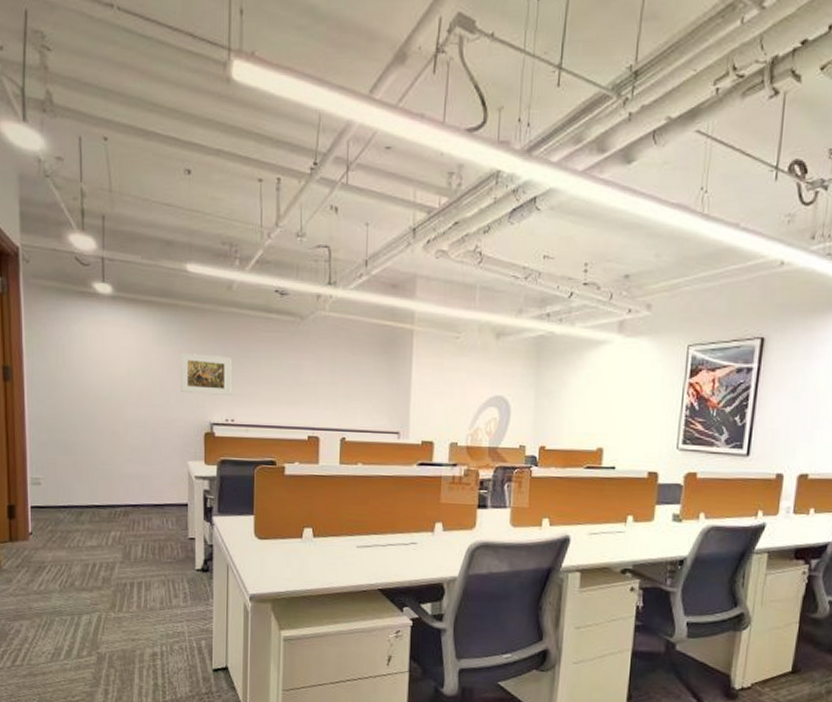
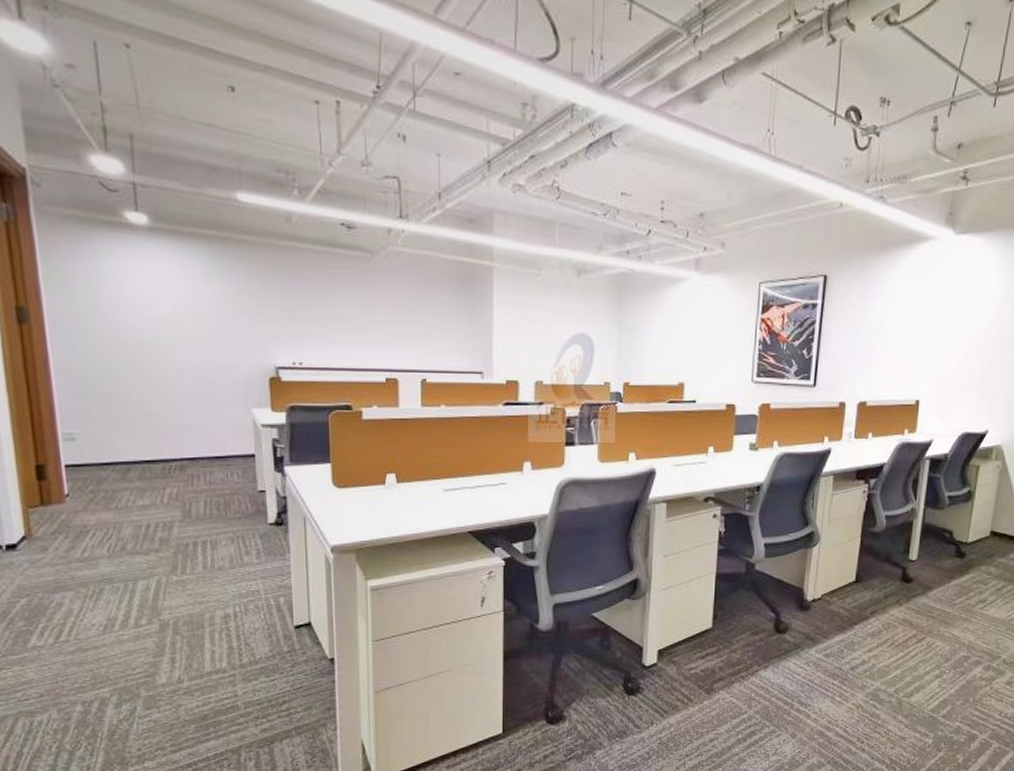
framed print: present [180,352,232,395] -> none [235,290,297,337]

